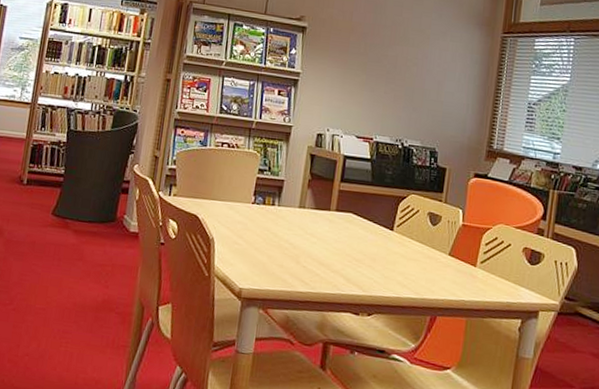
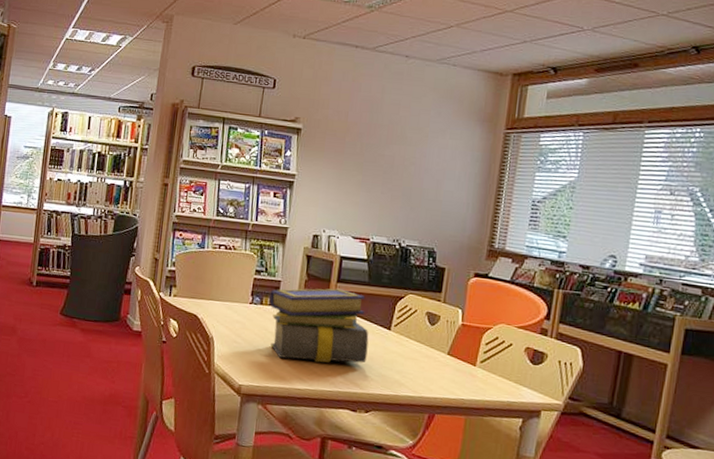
stack of books: none [272,188,372,265] -> present [269,288,369,363]

